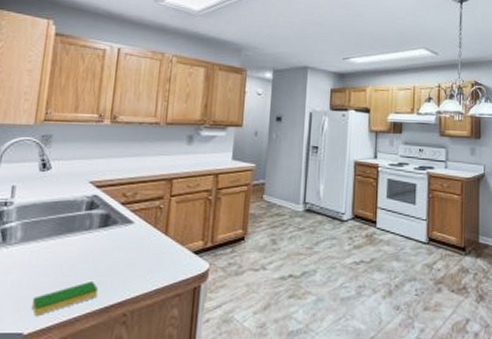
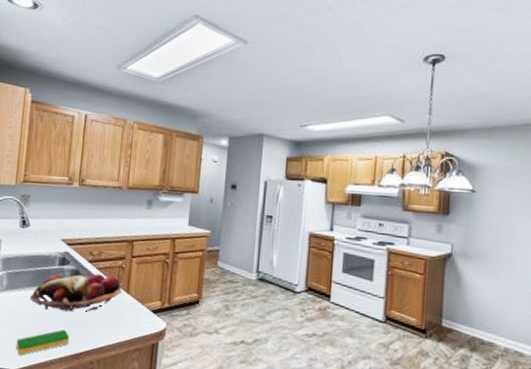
fruit basket: none [49,217,159,262] -> present [29,274,122,312]

